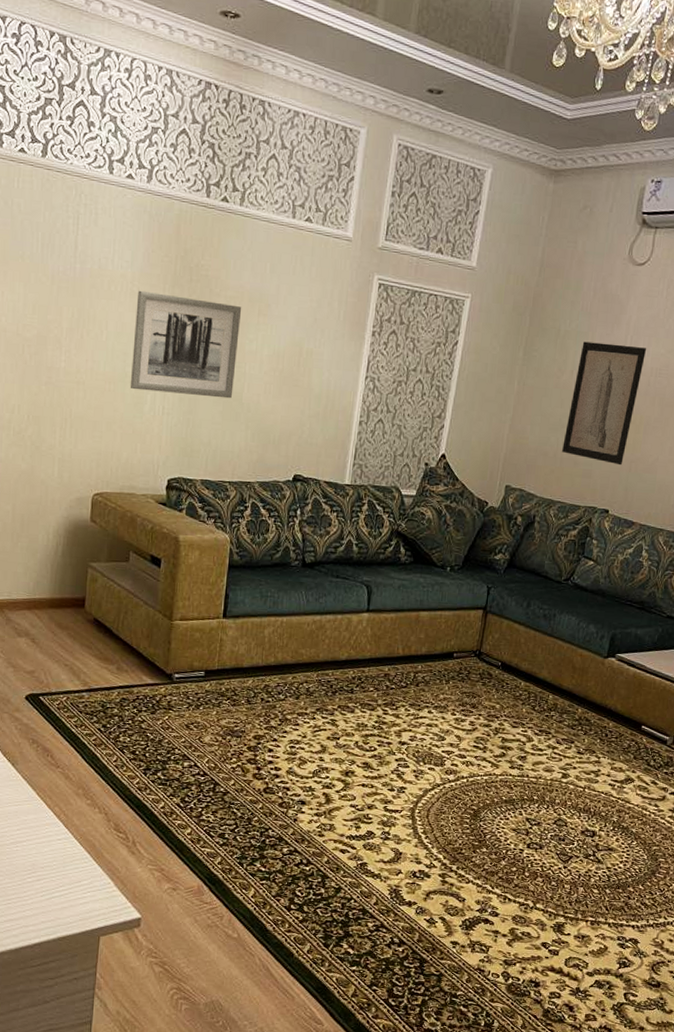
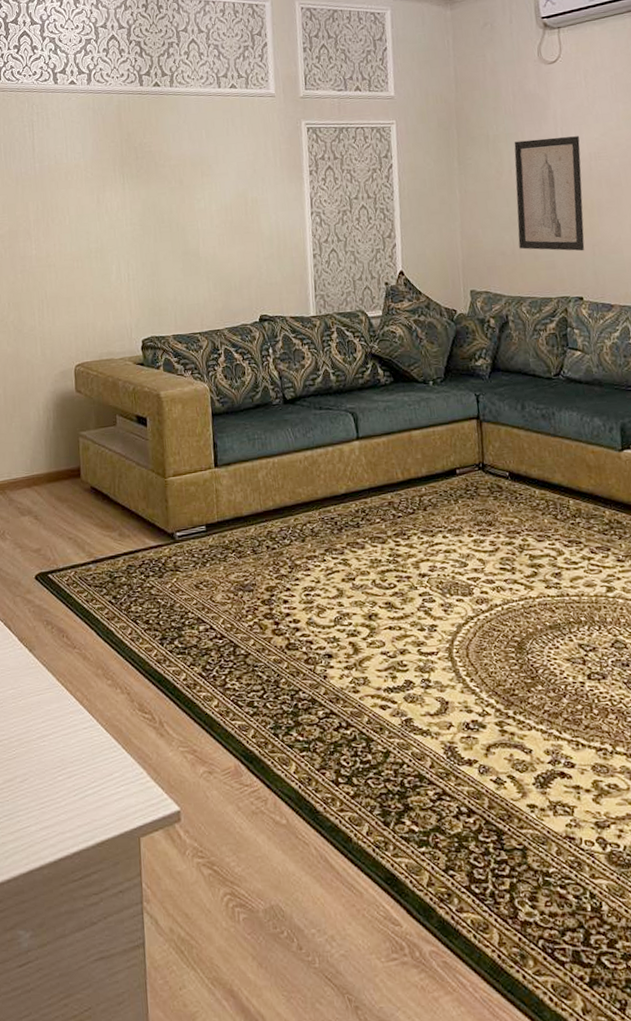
wall art: present [130,290,242,399] -> none [92,172,190,263]

